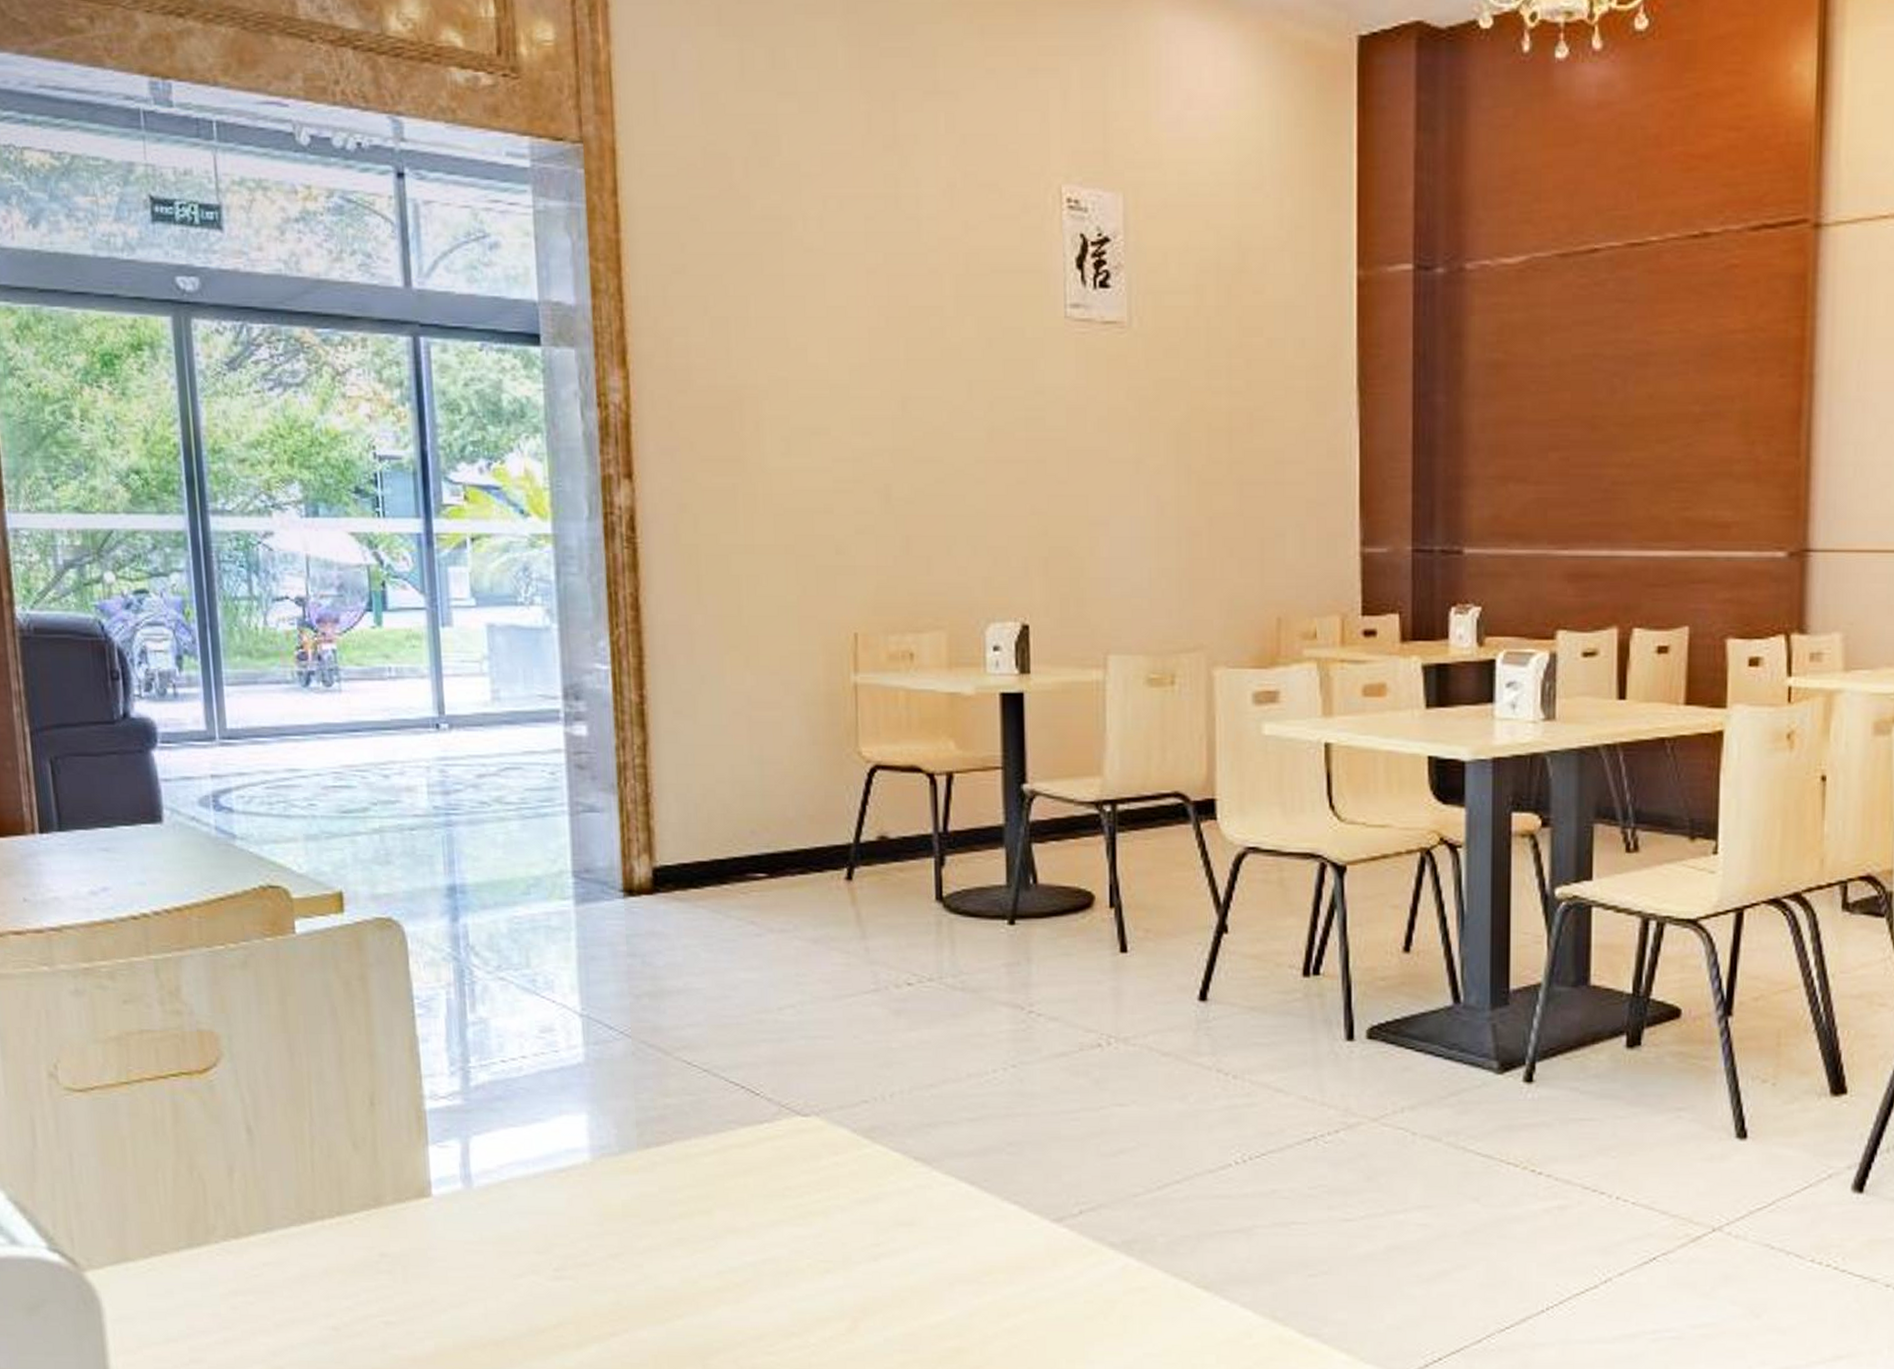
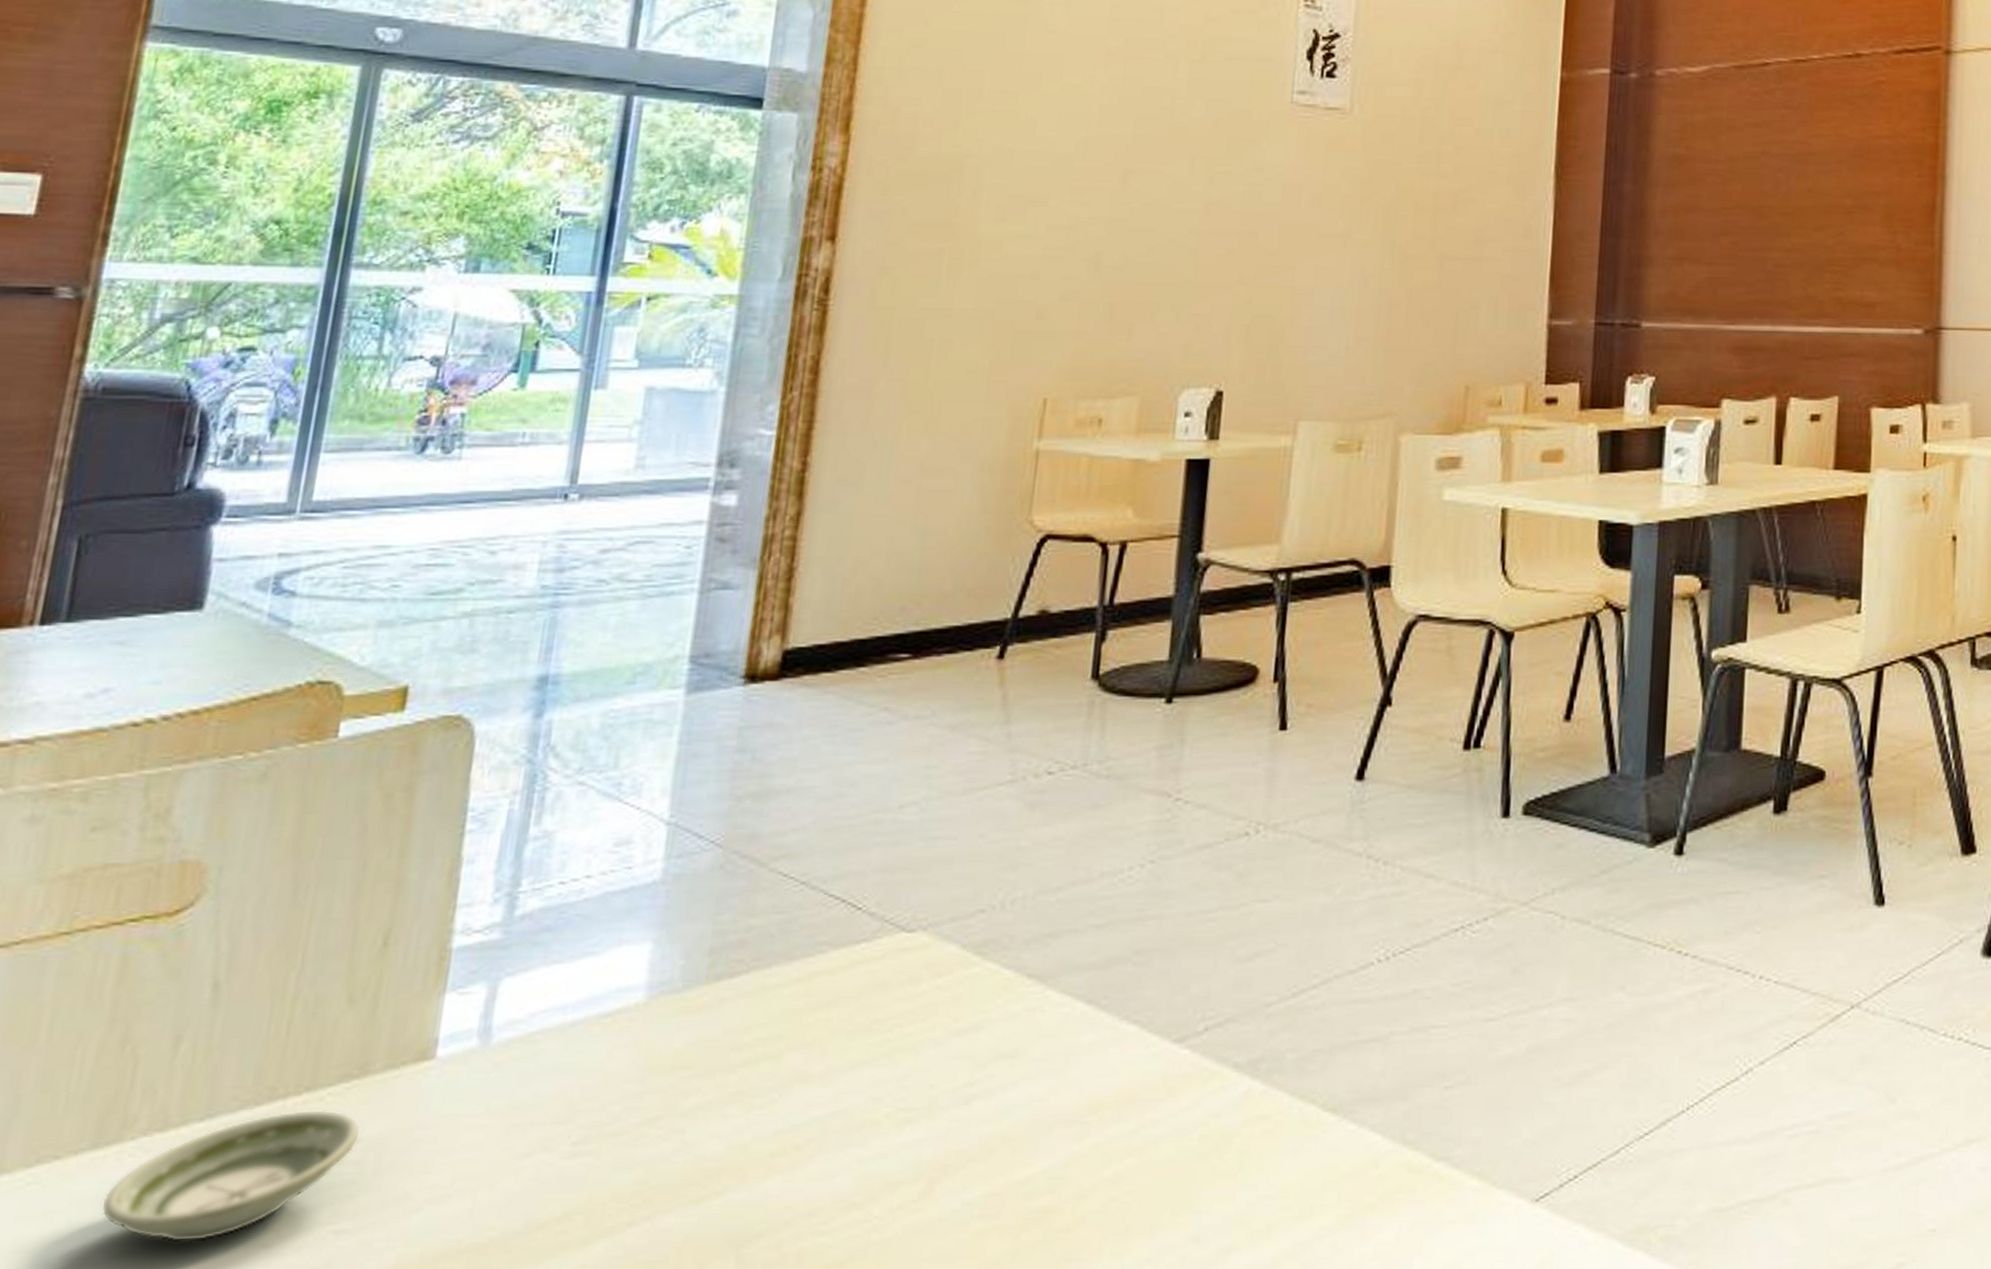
saucer: none [206,1229,386,1322] -> present [101,1109,361,1243]

